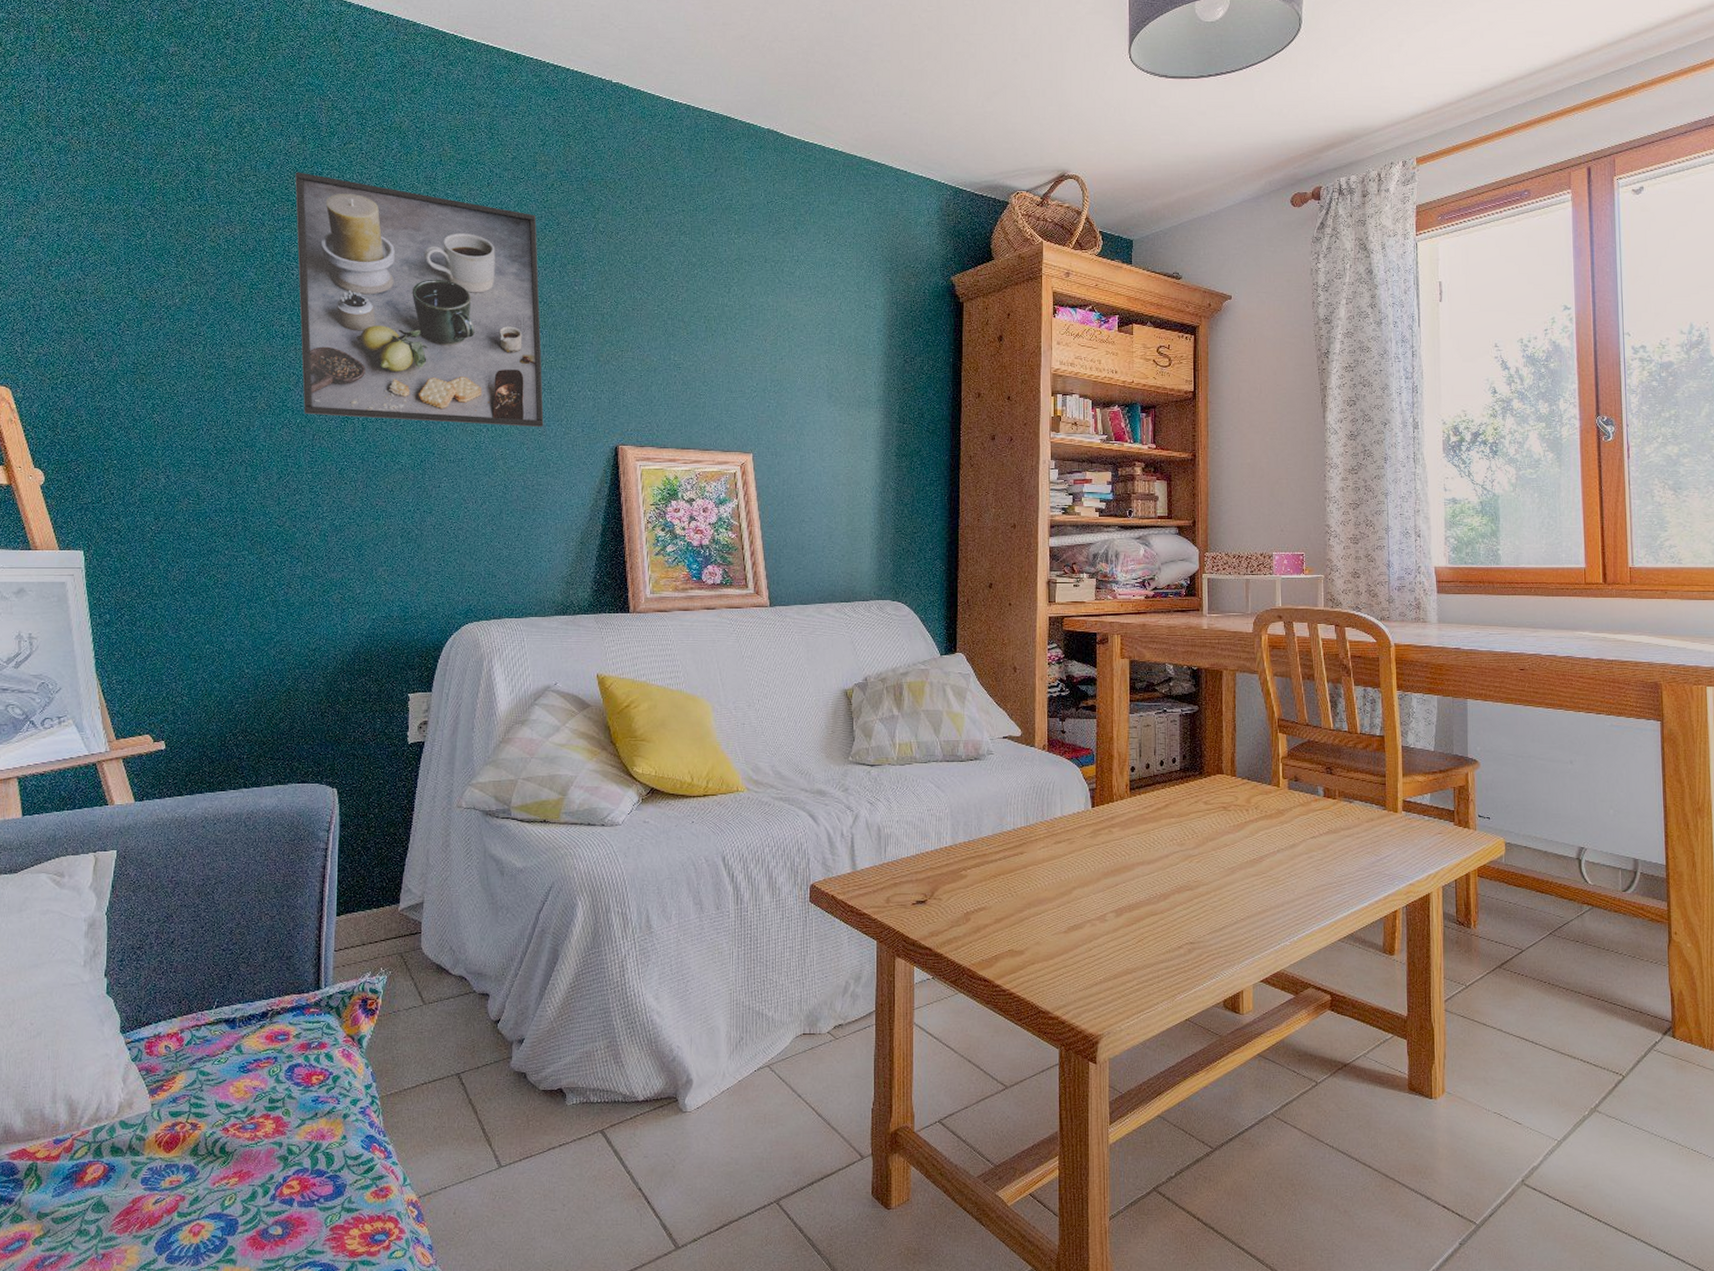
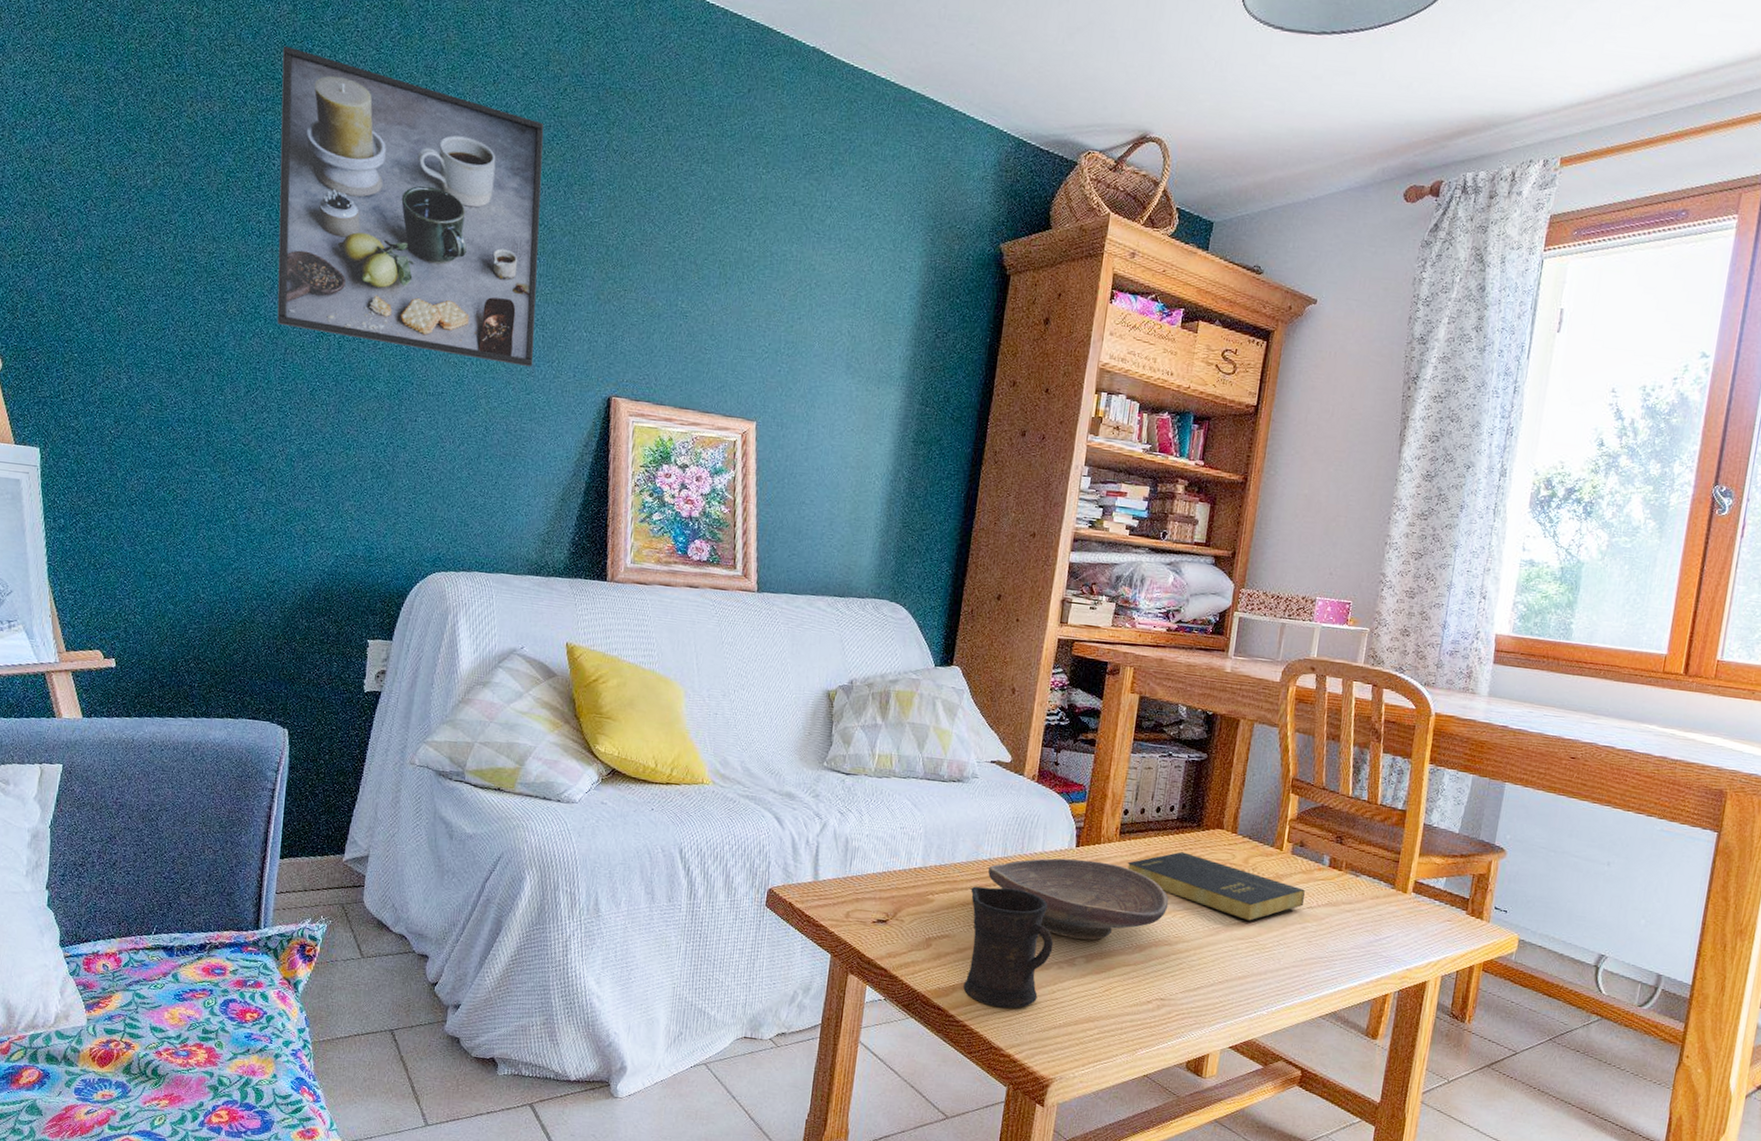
mug: none [1000,854,1084,972] -> present [963,886,1054,1009]
decorative bowl: none [1014,819,1184,895] -> present [988,858,1169,940]
book: none [1141,800,1306,857] -> present [1127,852,1305,921]

